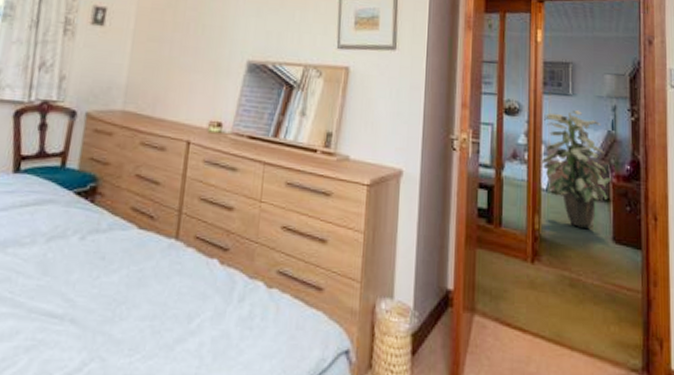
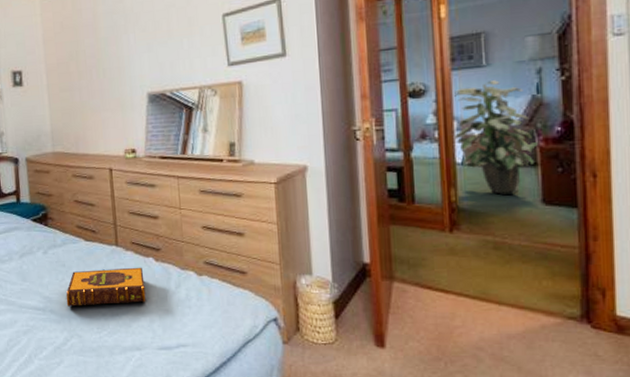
hardback book: none [95,268,203,318] -> present [66,267,146,307]

